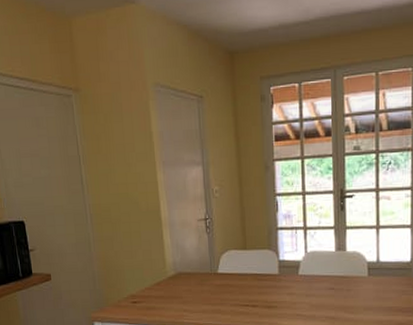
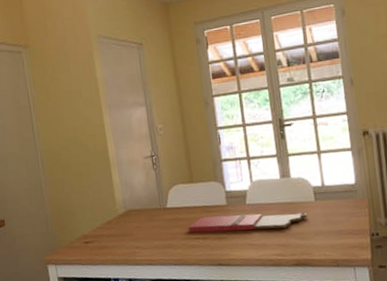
cutting board: none [238,284,360,302] -> present [188,212,308,233]

